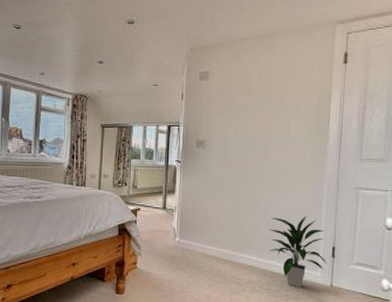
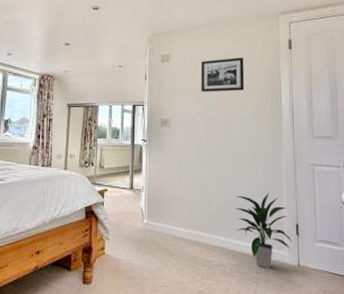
picture frame: none [241,73,291,112] -> present [201,57,245,92]

